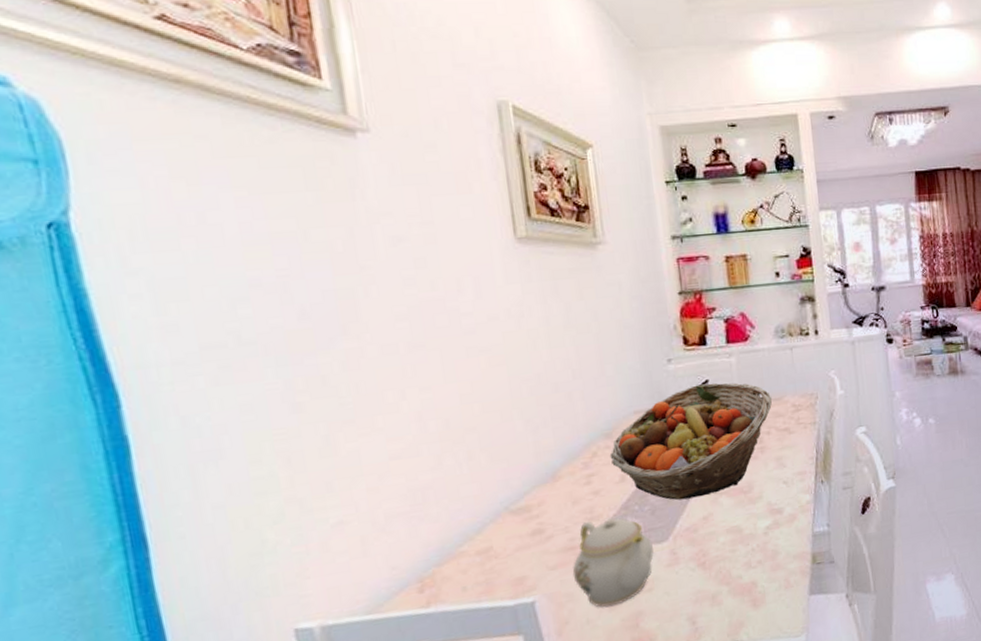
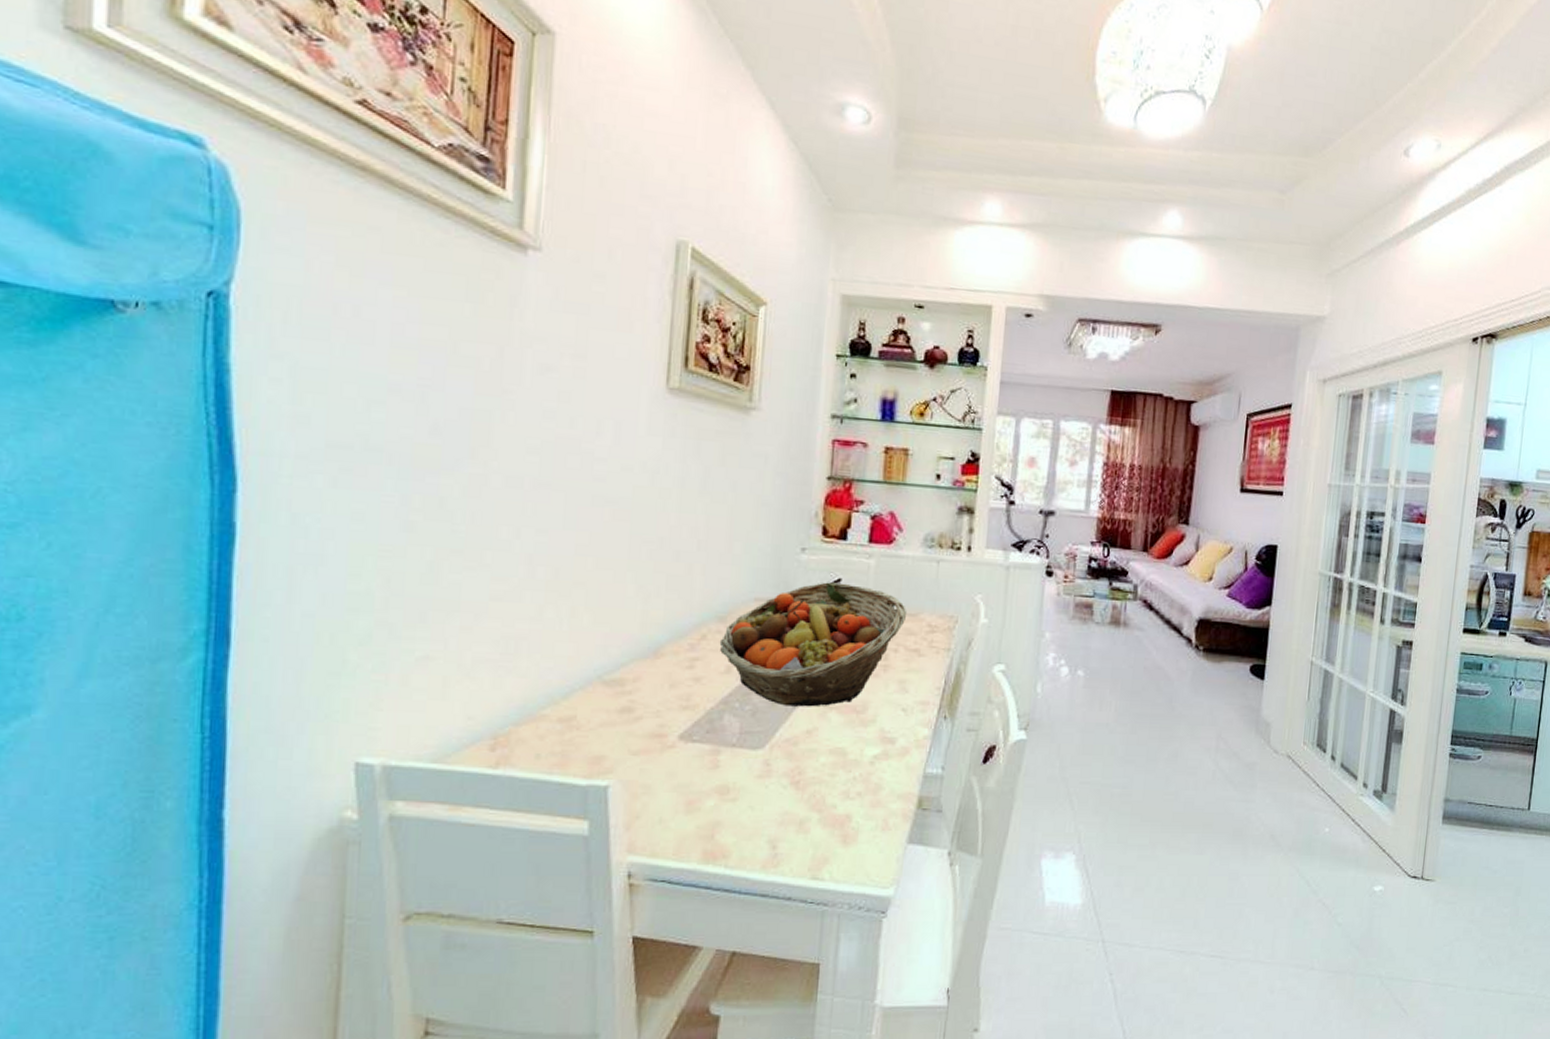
teapot: present [572,518,654,608] -> none [654,710,747,809]

